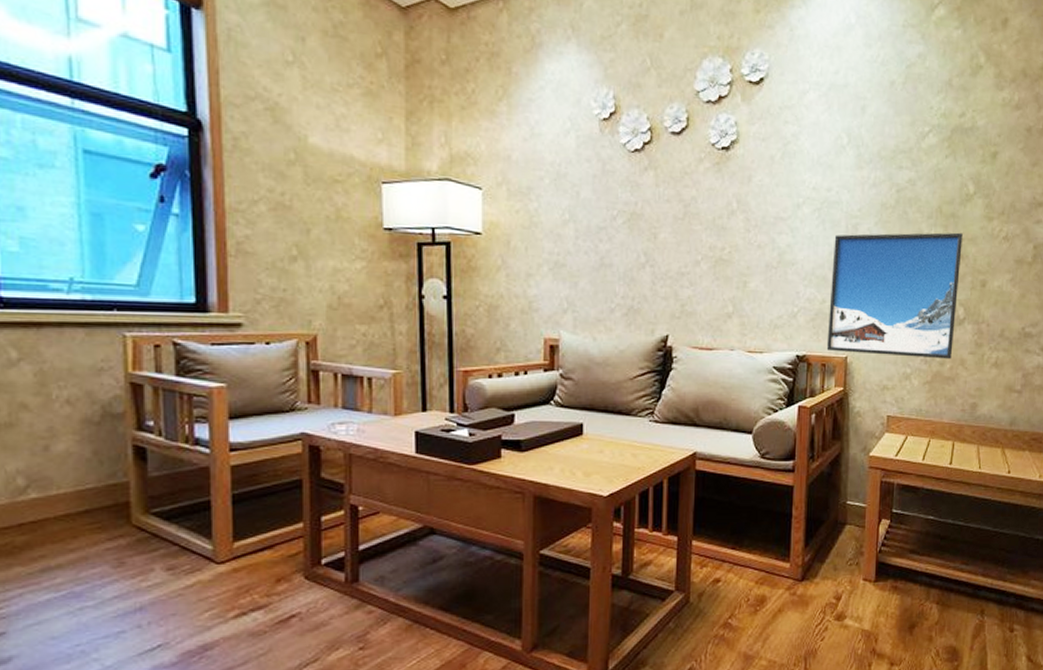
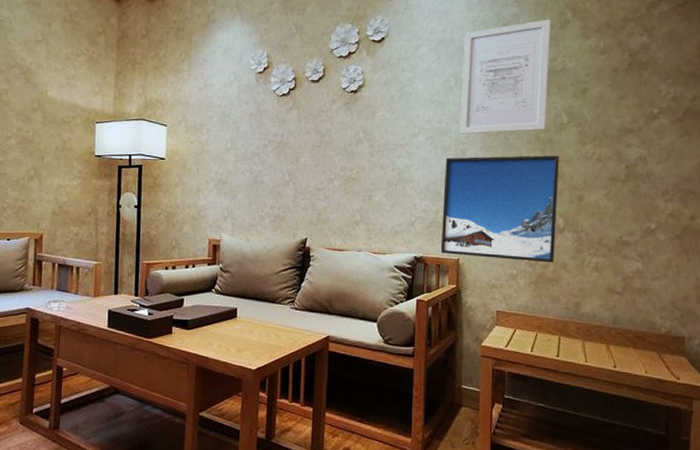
wall art: none [852,63,961,206] -> present [460,19,550,134]

